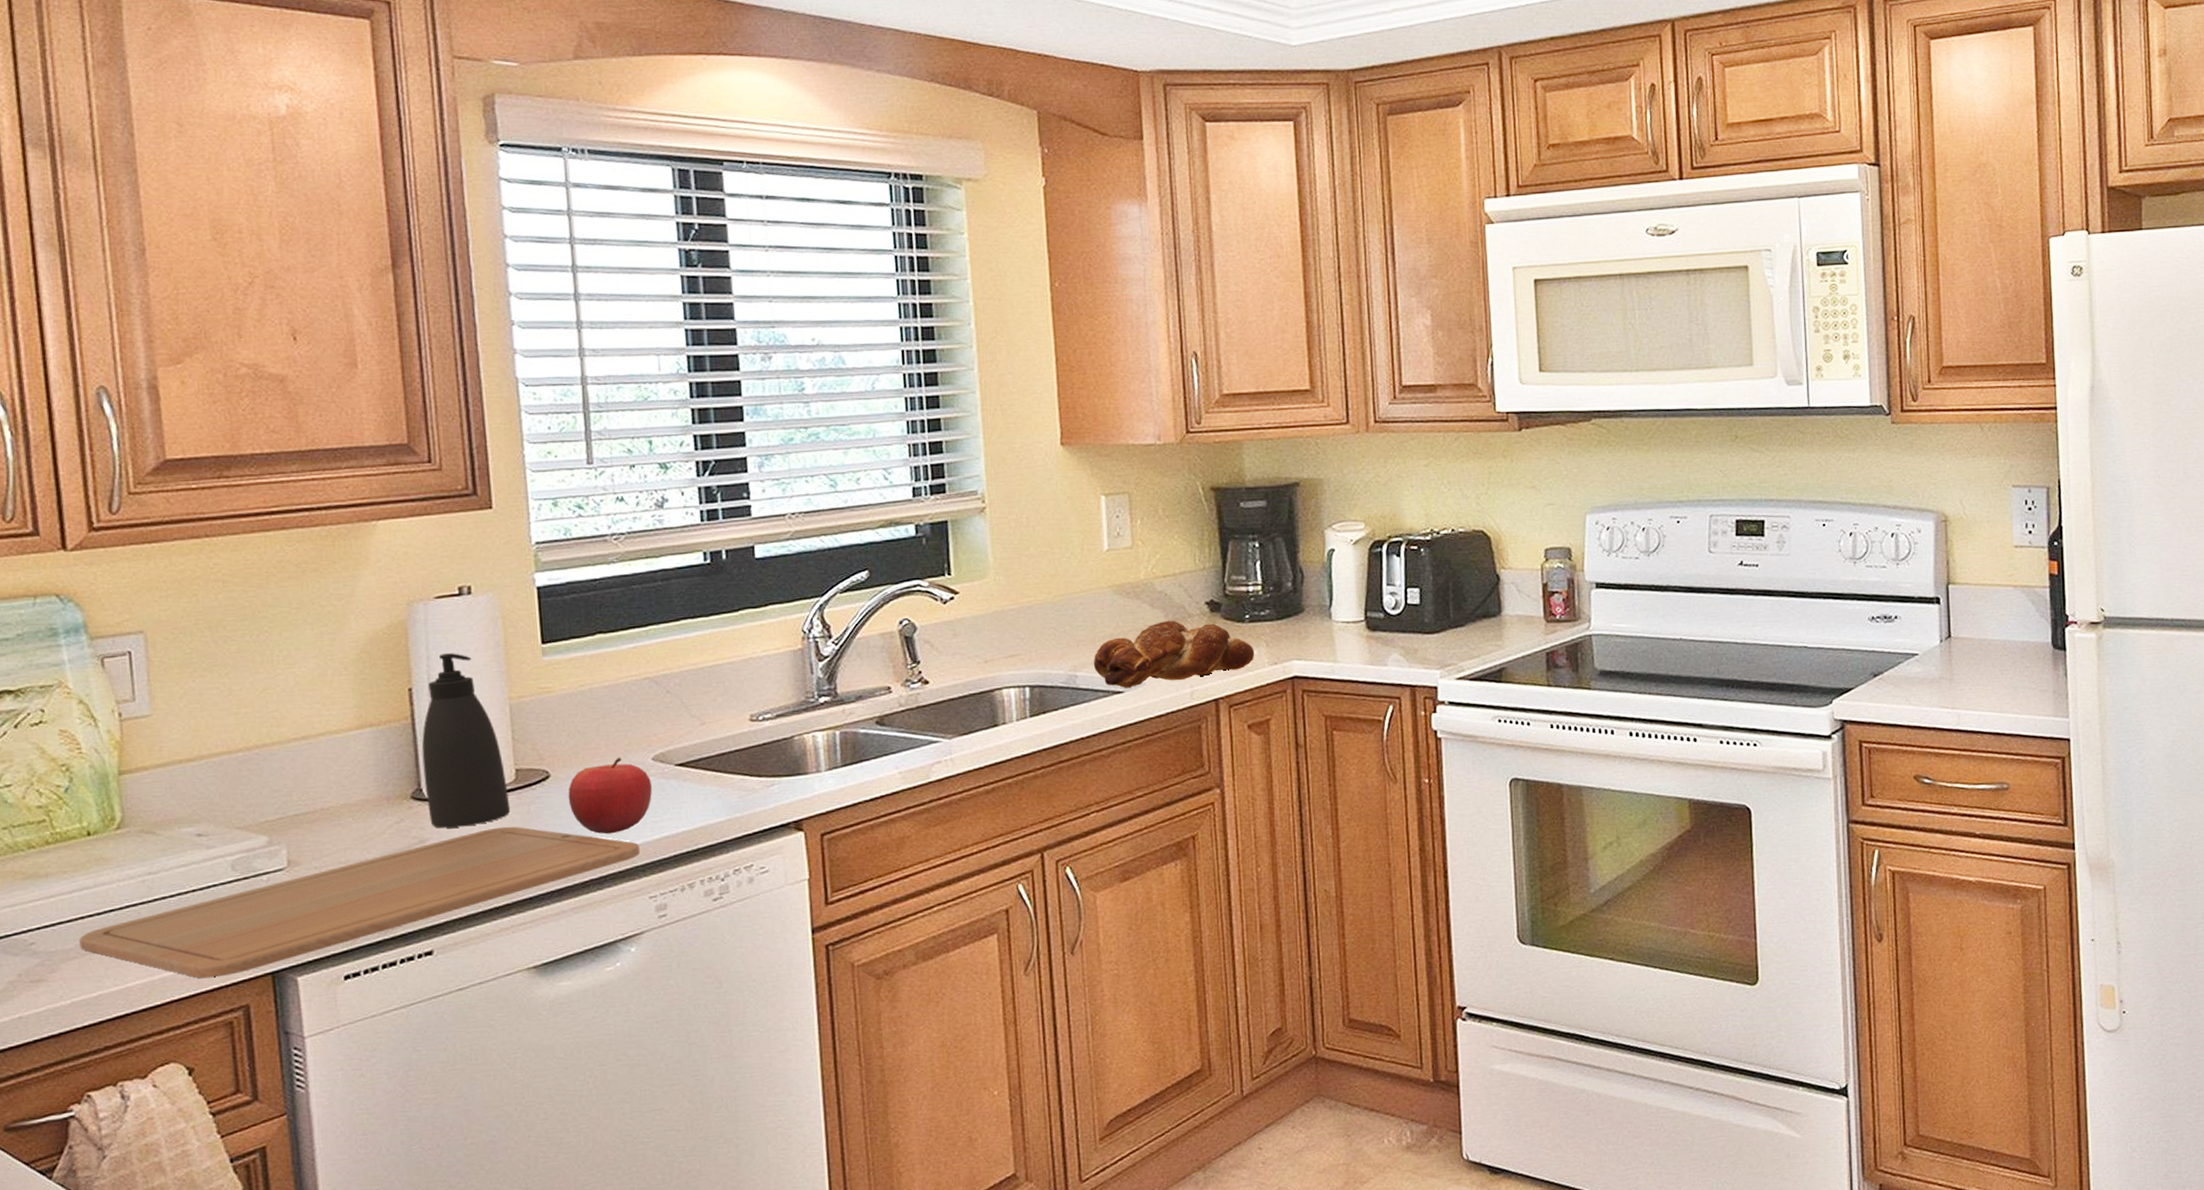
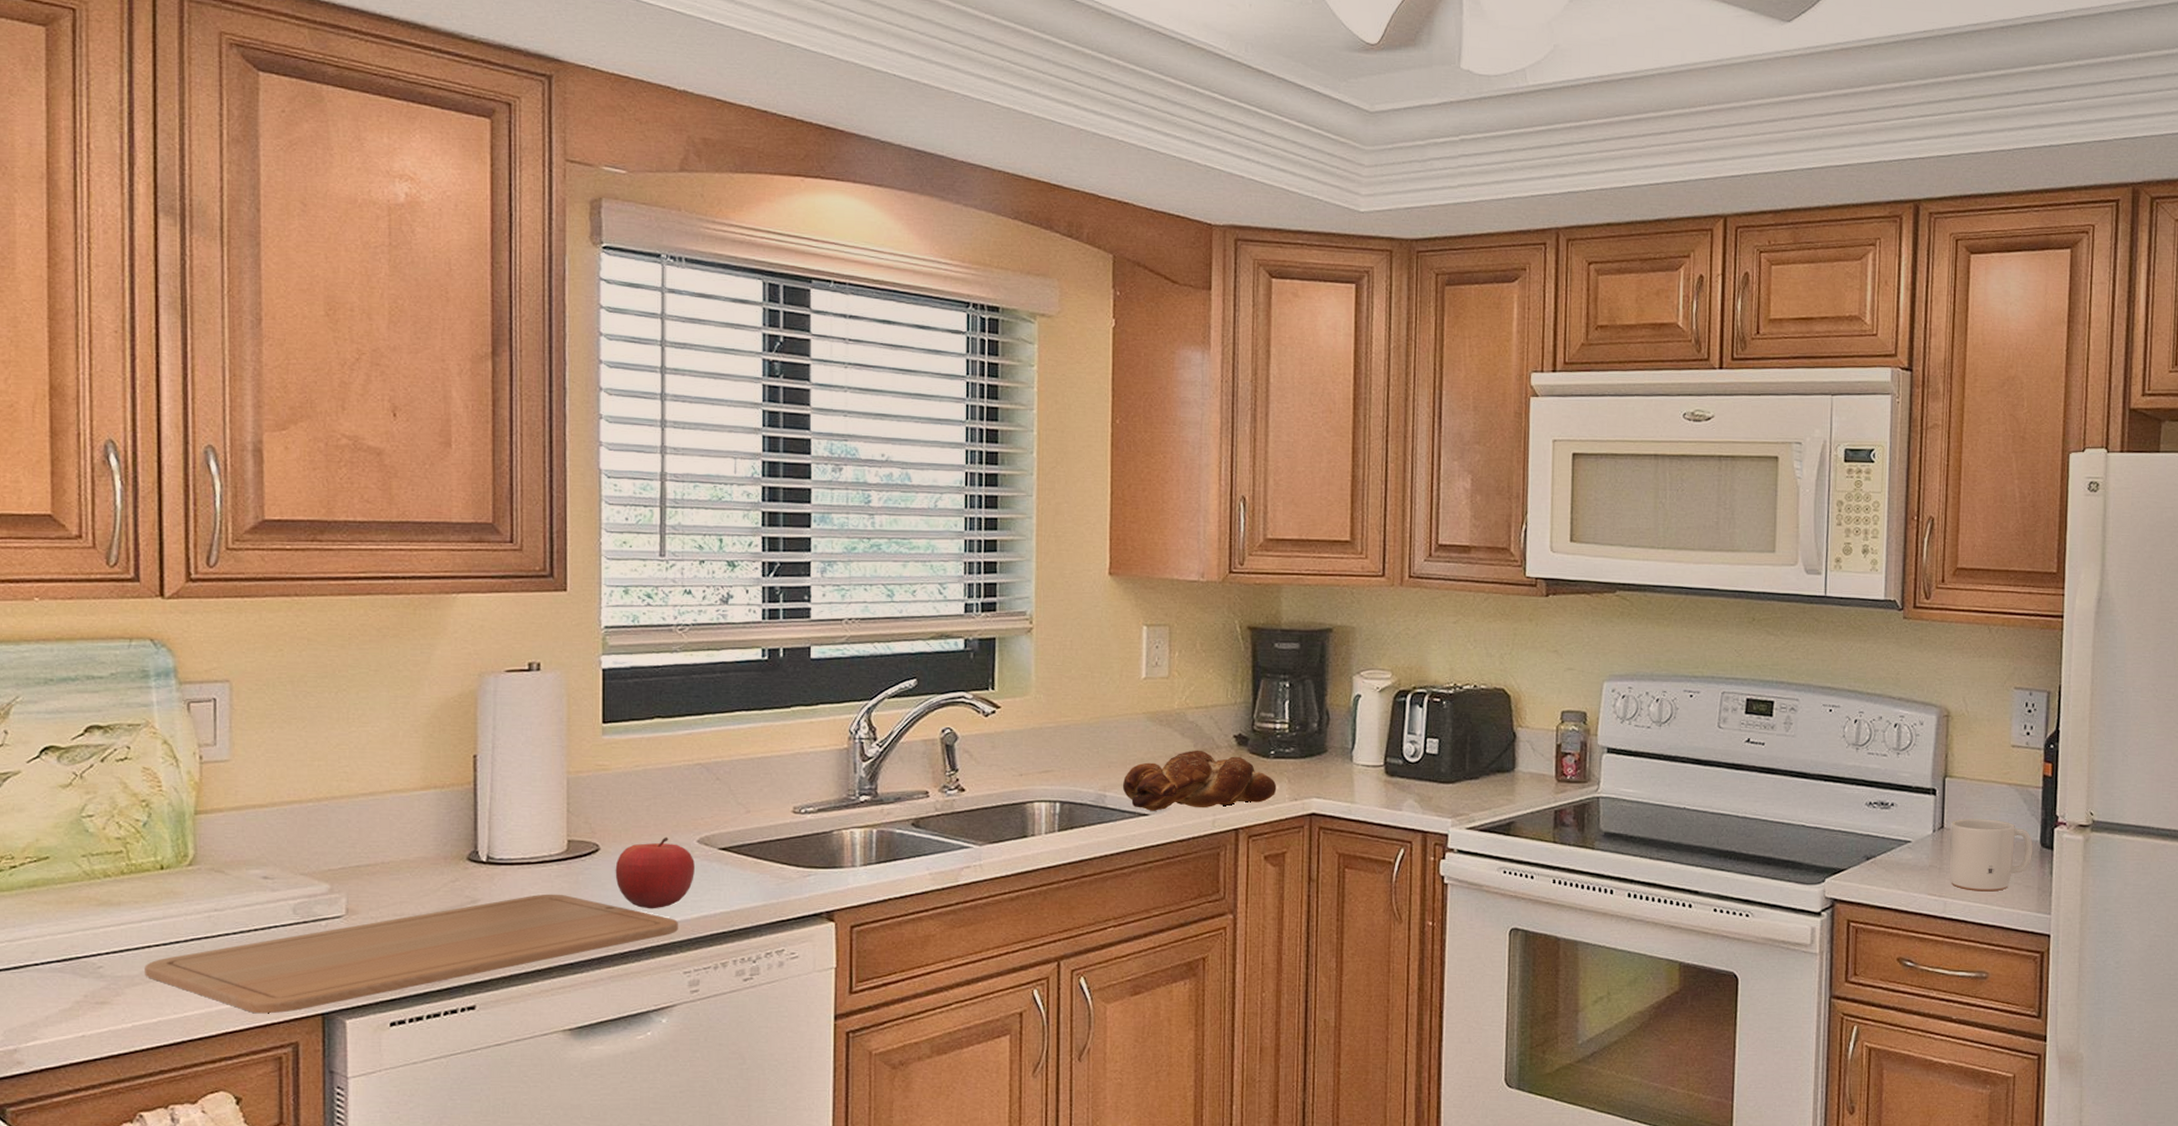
soap dispenser: present [421,653,511,828] -> none [481,725,560,891]
mug: none [1957,624,2045,700] -> present [1949,819,2033,892]

